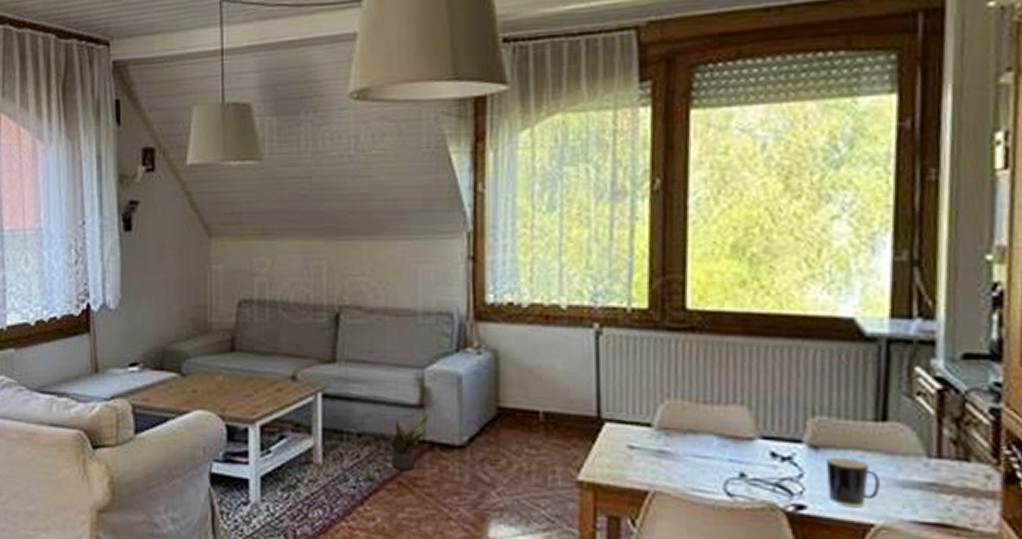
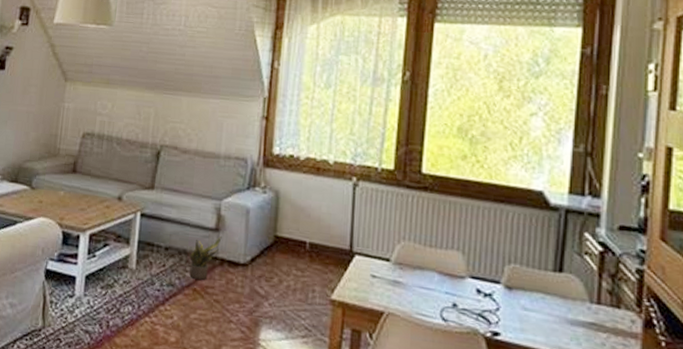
mug: present [827,458,880,508] -> none [516,297,555,338]

